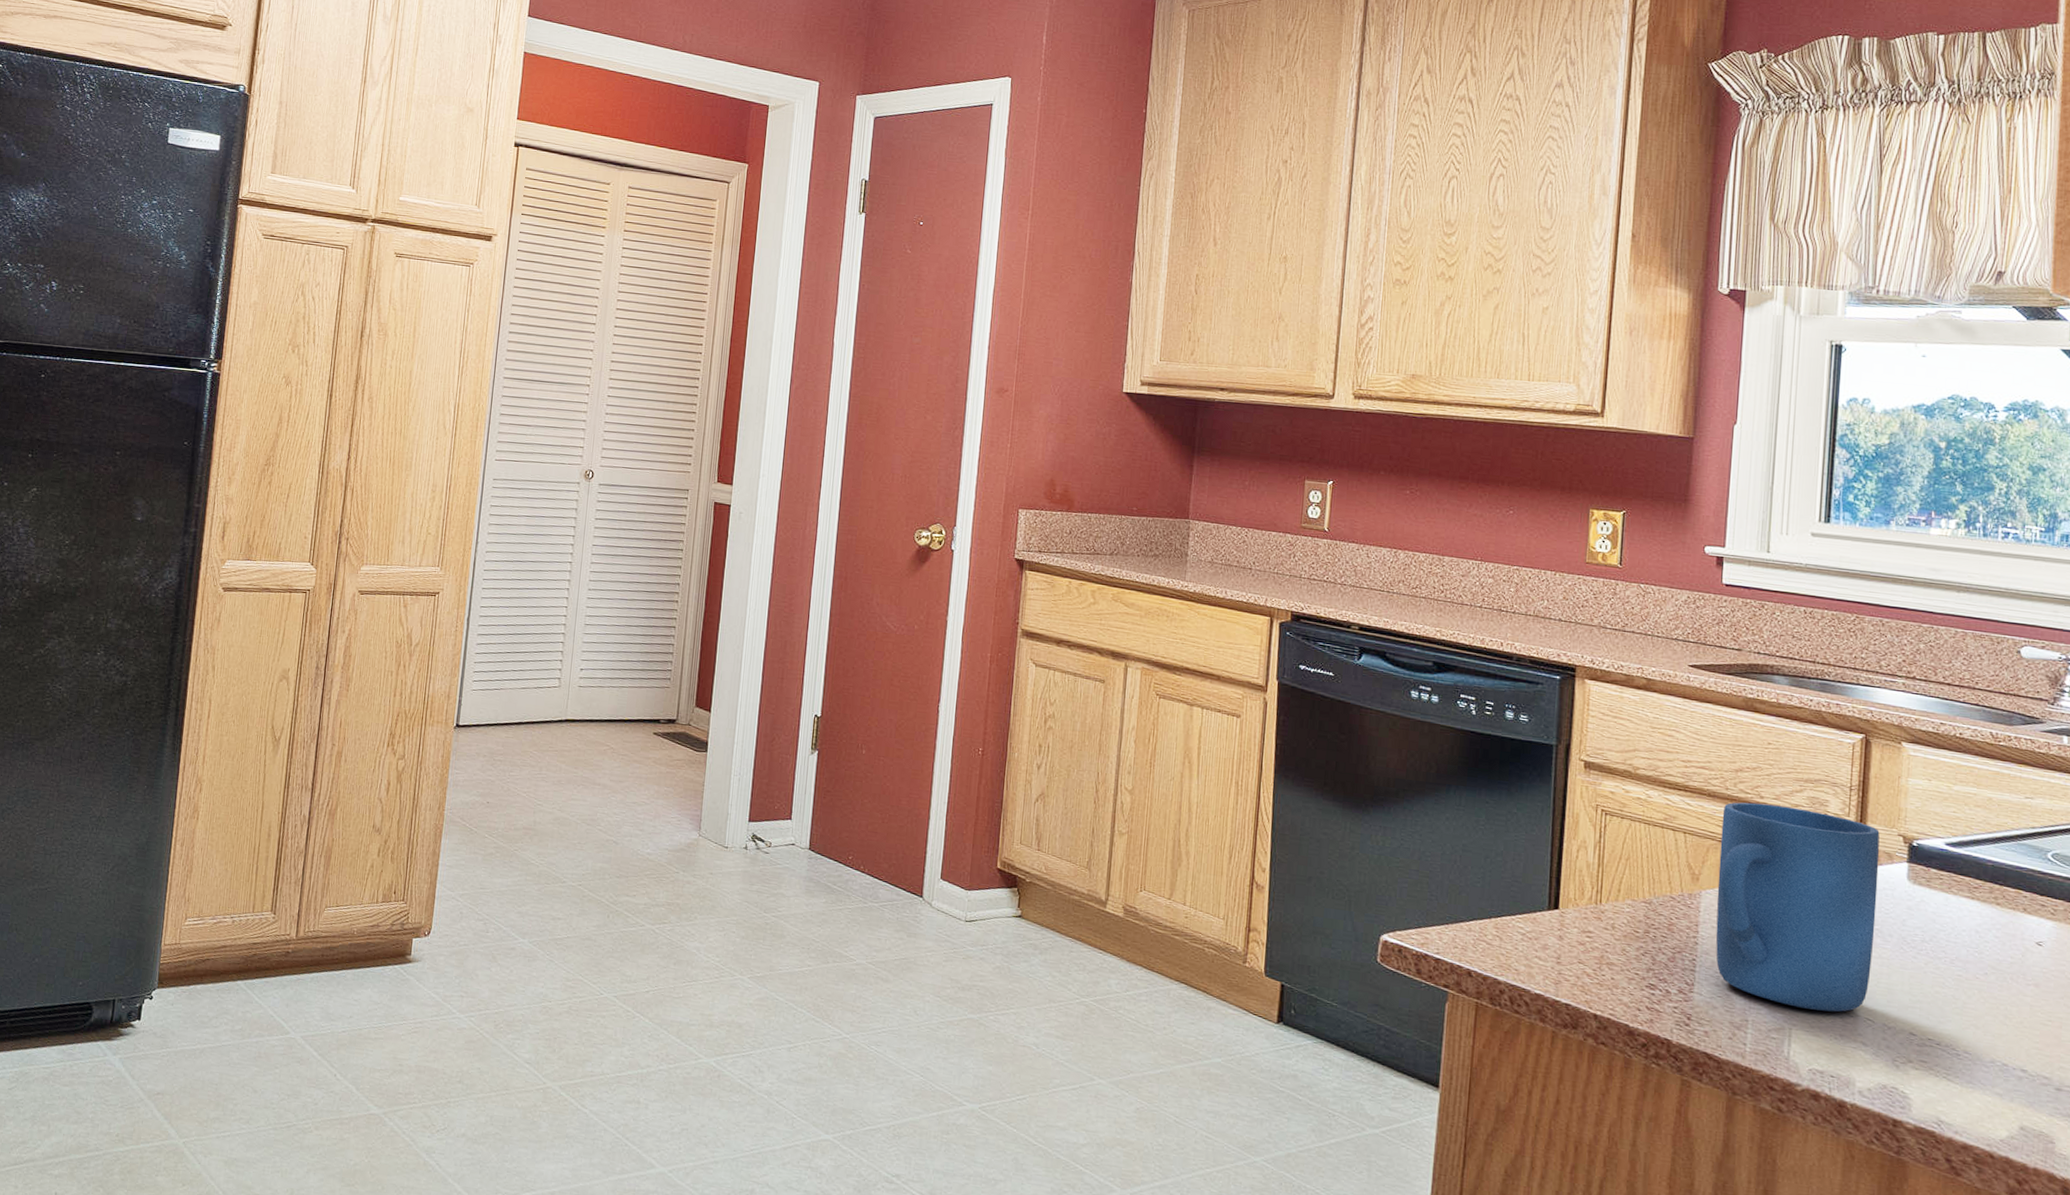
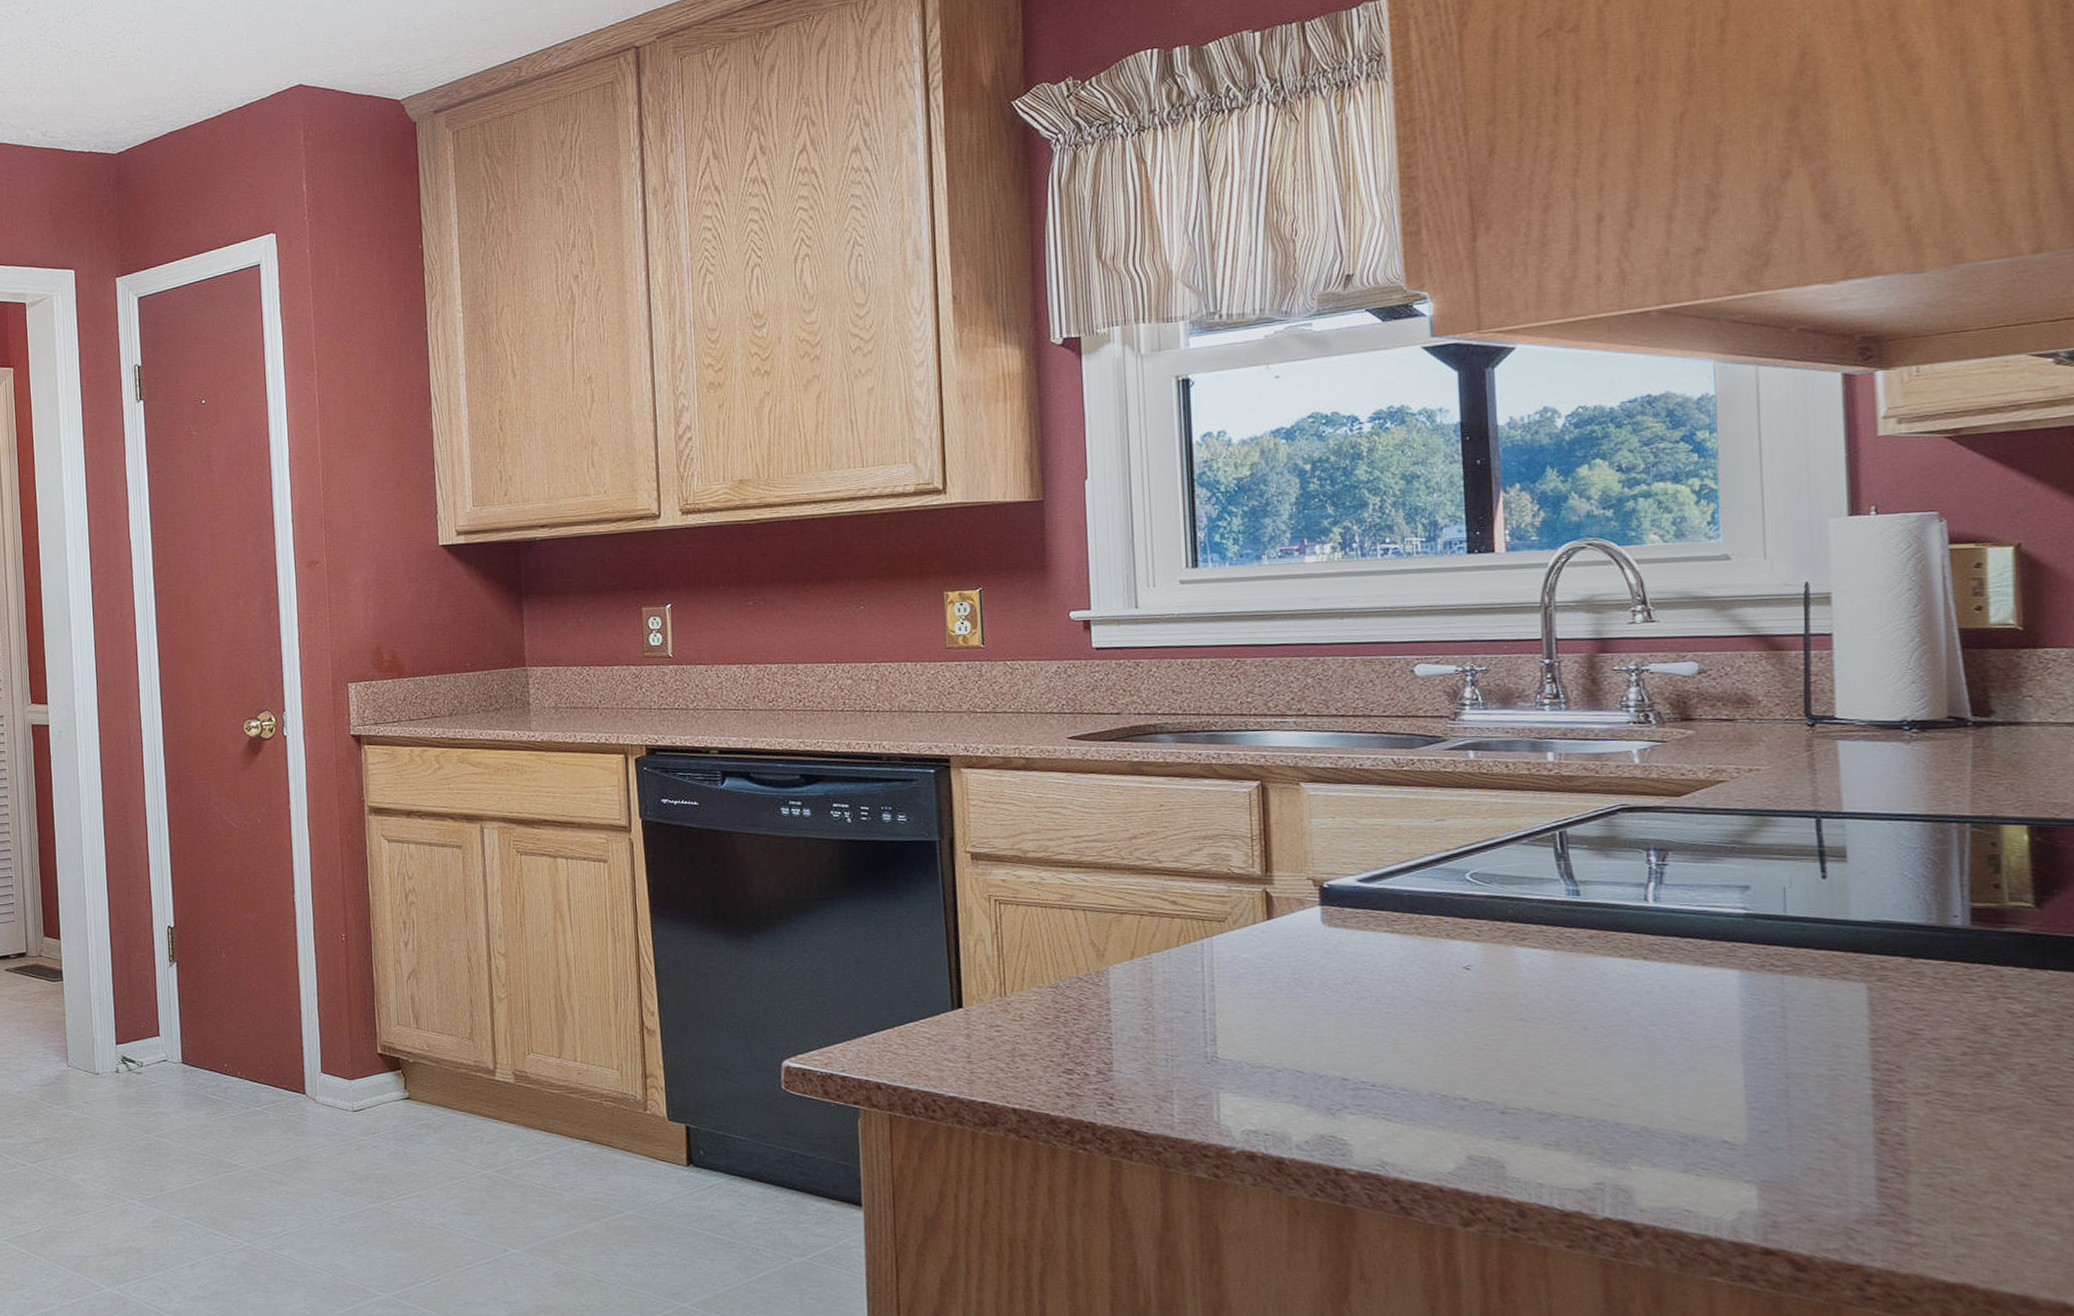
mug: present [1715,802,1880,1012] -> none [1121,867,1295,1070]

